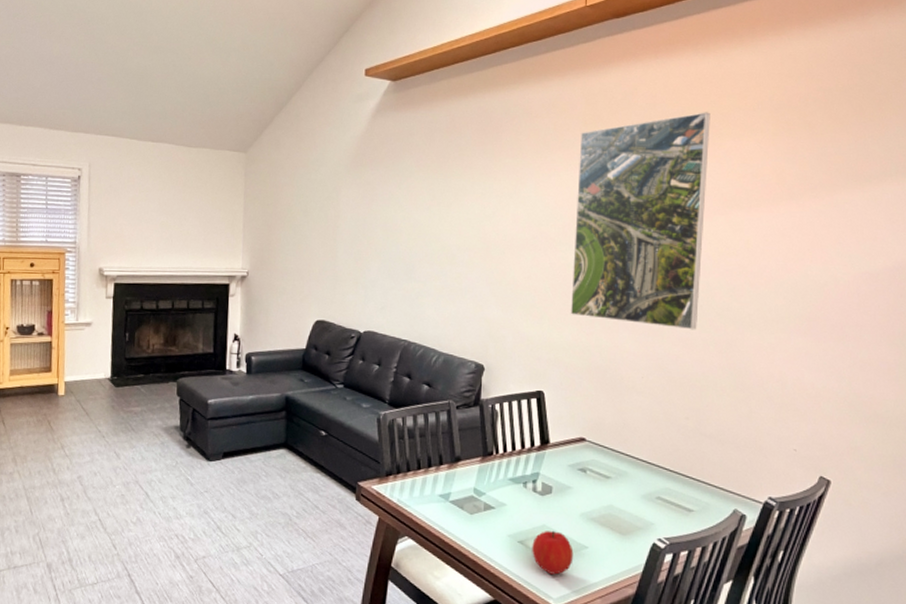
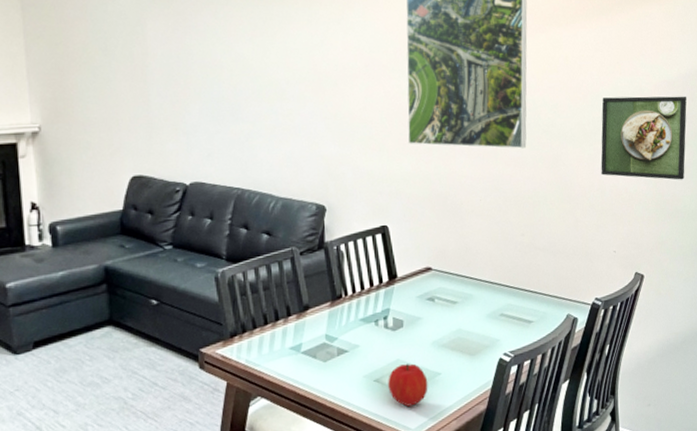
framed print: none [783,285,894,382] -> present [601,96,687,180]

